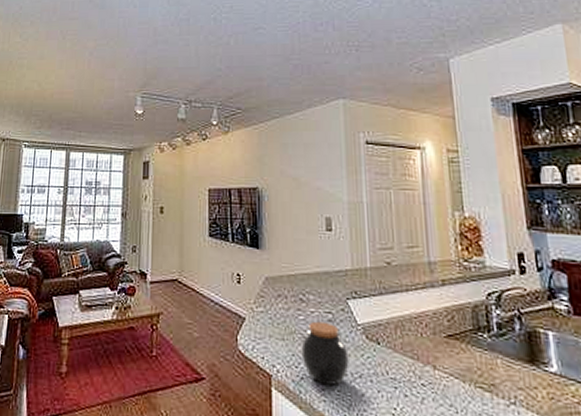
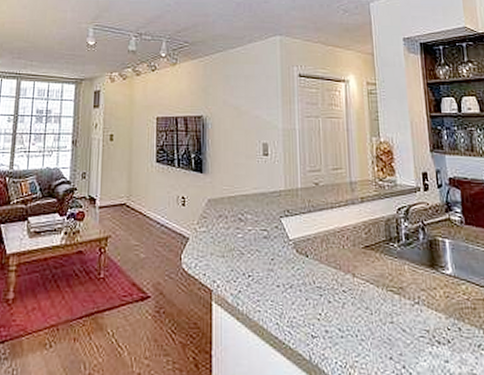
jar: present [301,321,349,385] -> none [239,238,282,296]

